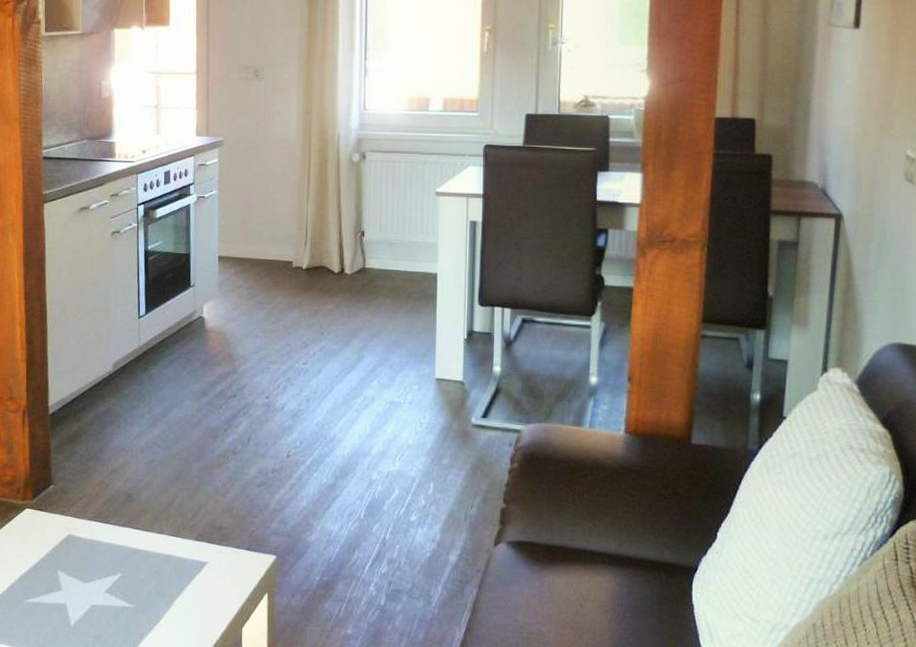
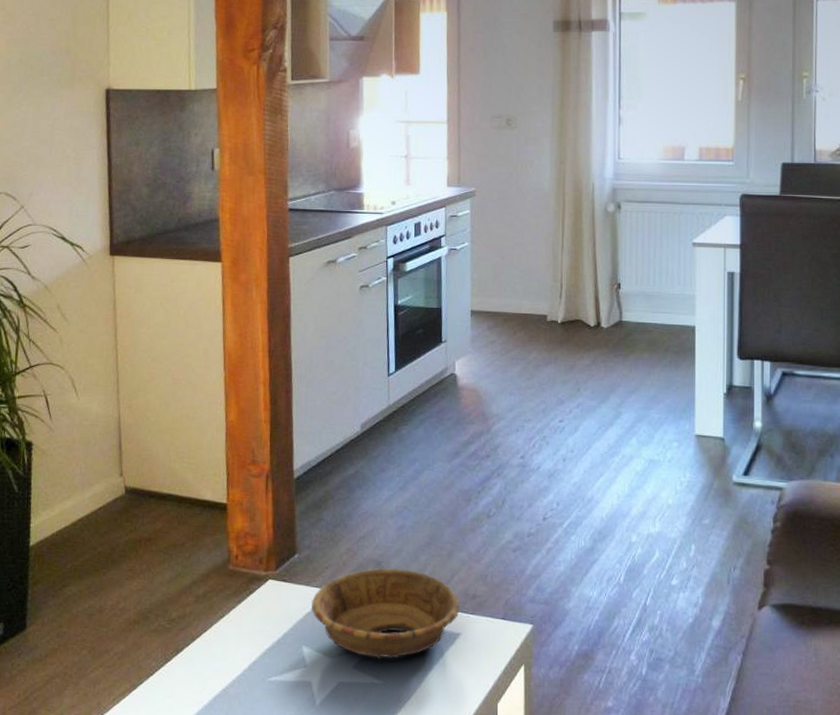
decorative bowl: none [66,499,207,585] -> present [311,567,460,660]

